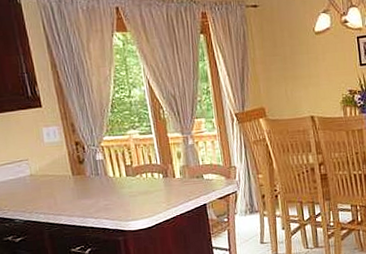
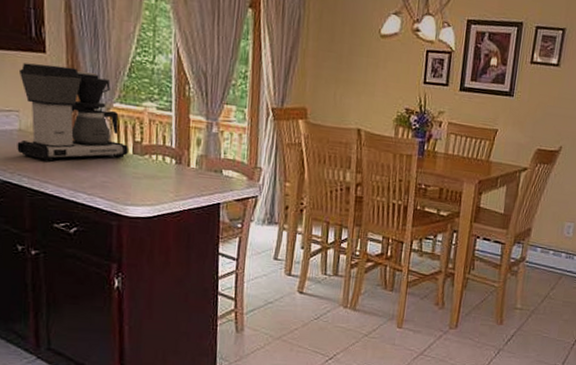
coffee maker: none [22,114,122,197] -> present [17,62,128,162]

